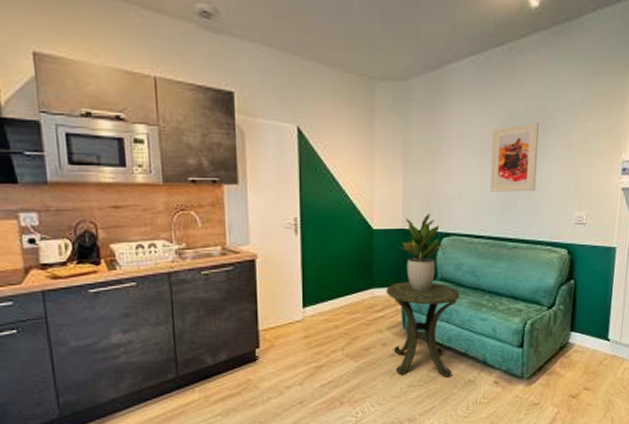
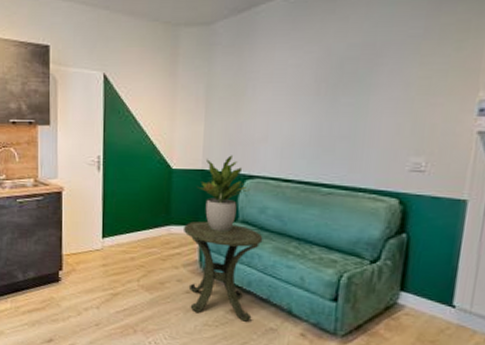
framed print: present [489,122,539,192] -> none [301,59,365,135]

